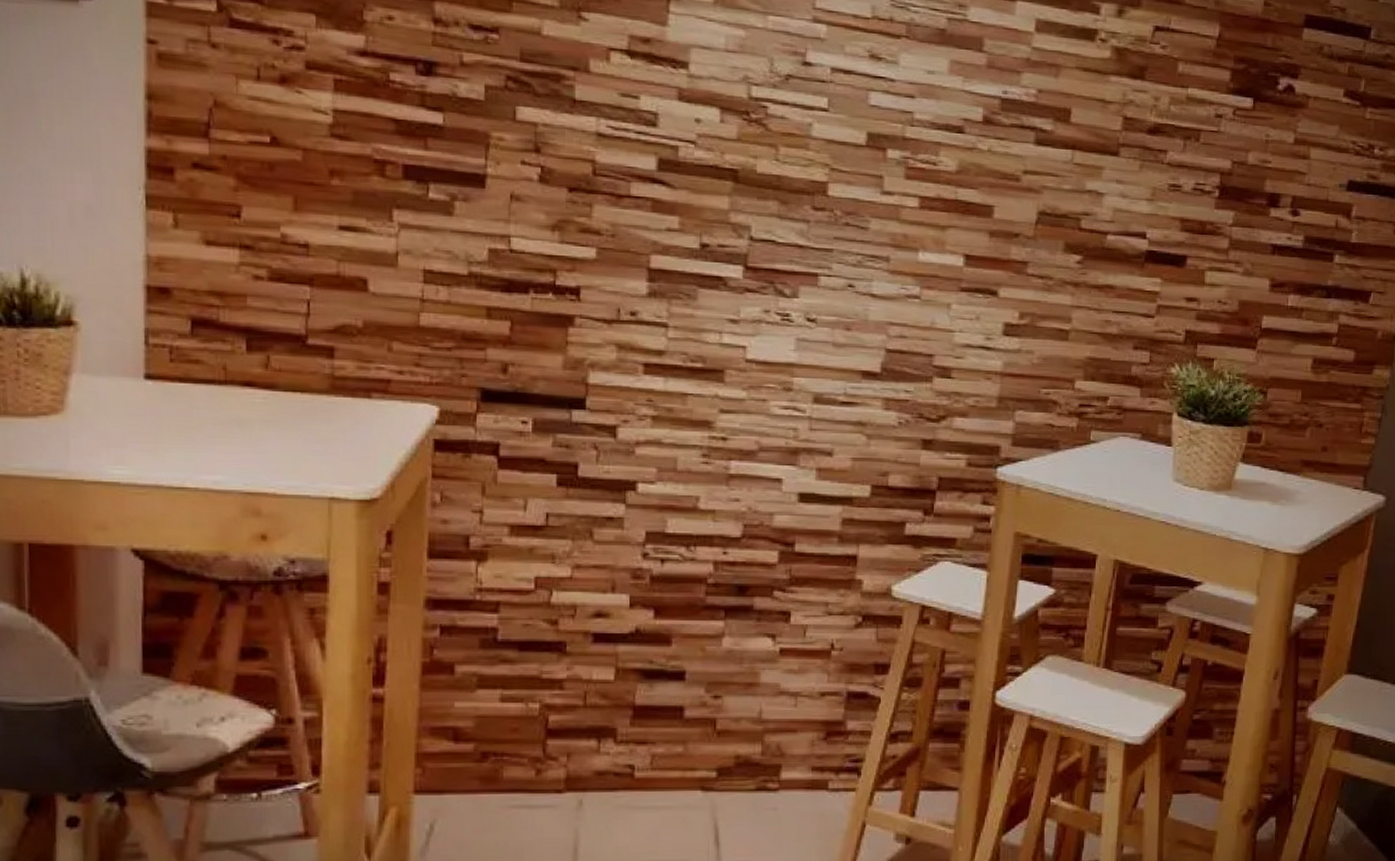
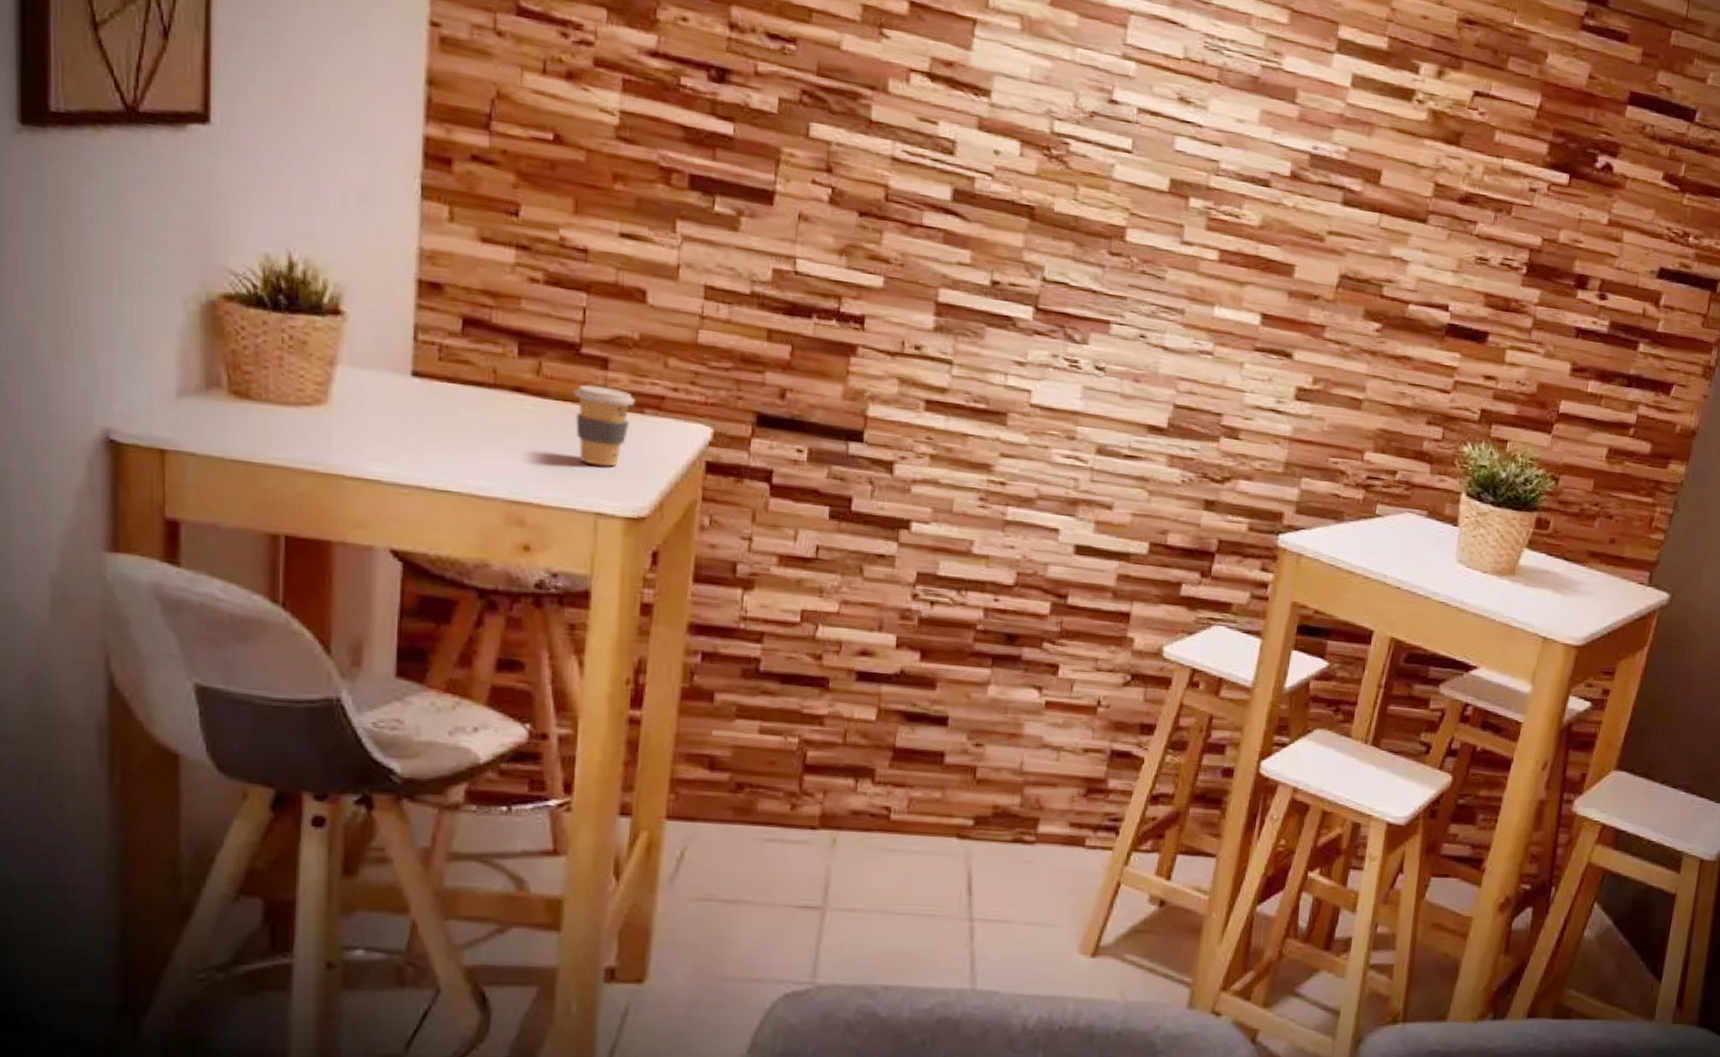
coffee cup: none [302,374,362,452] -> present [573,385,636,467]

